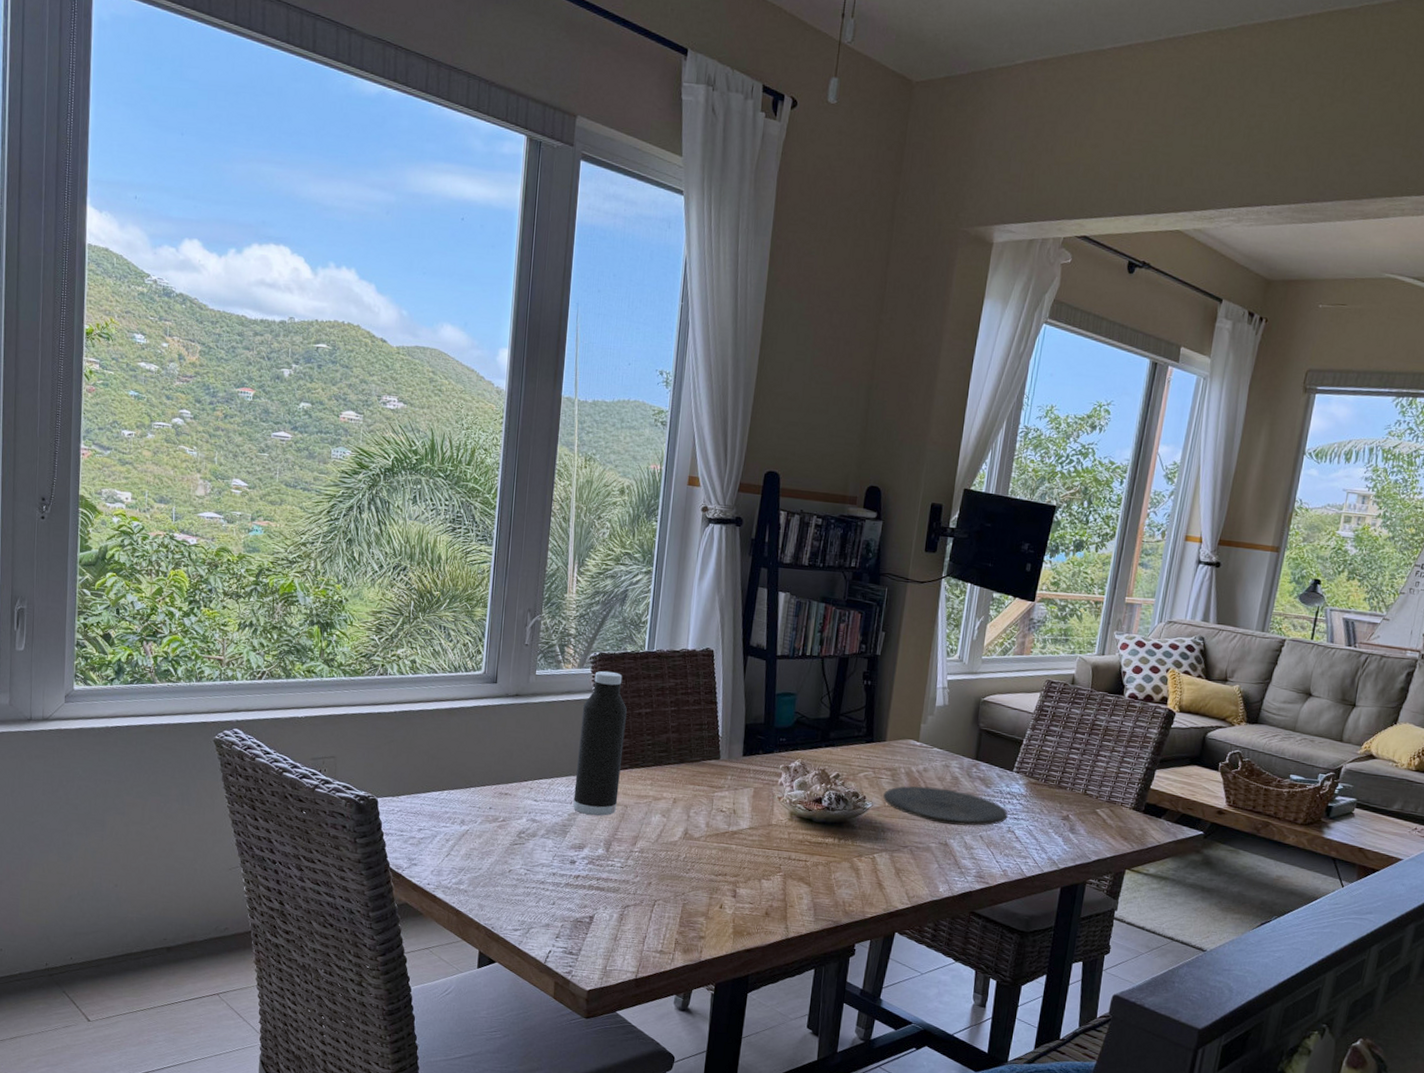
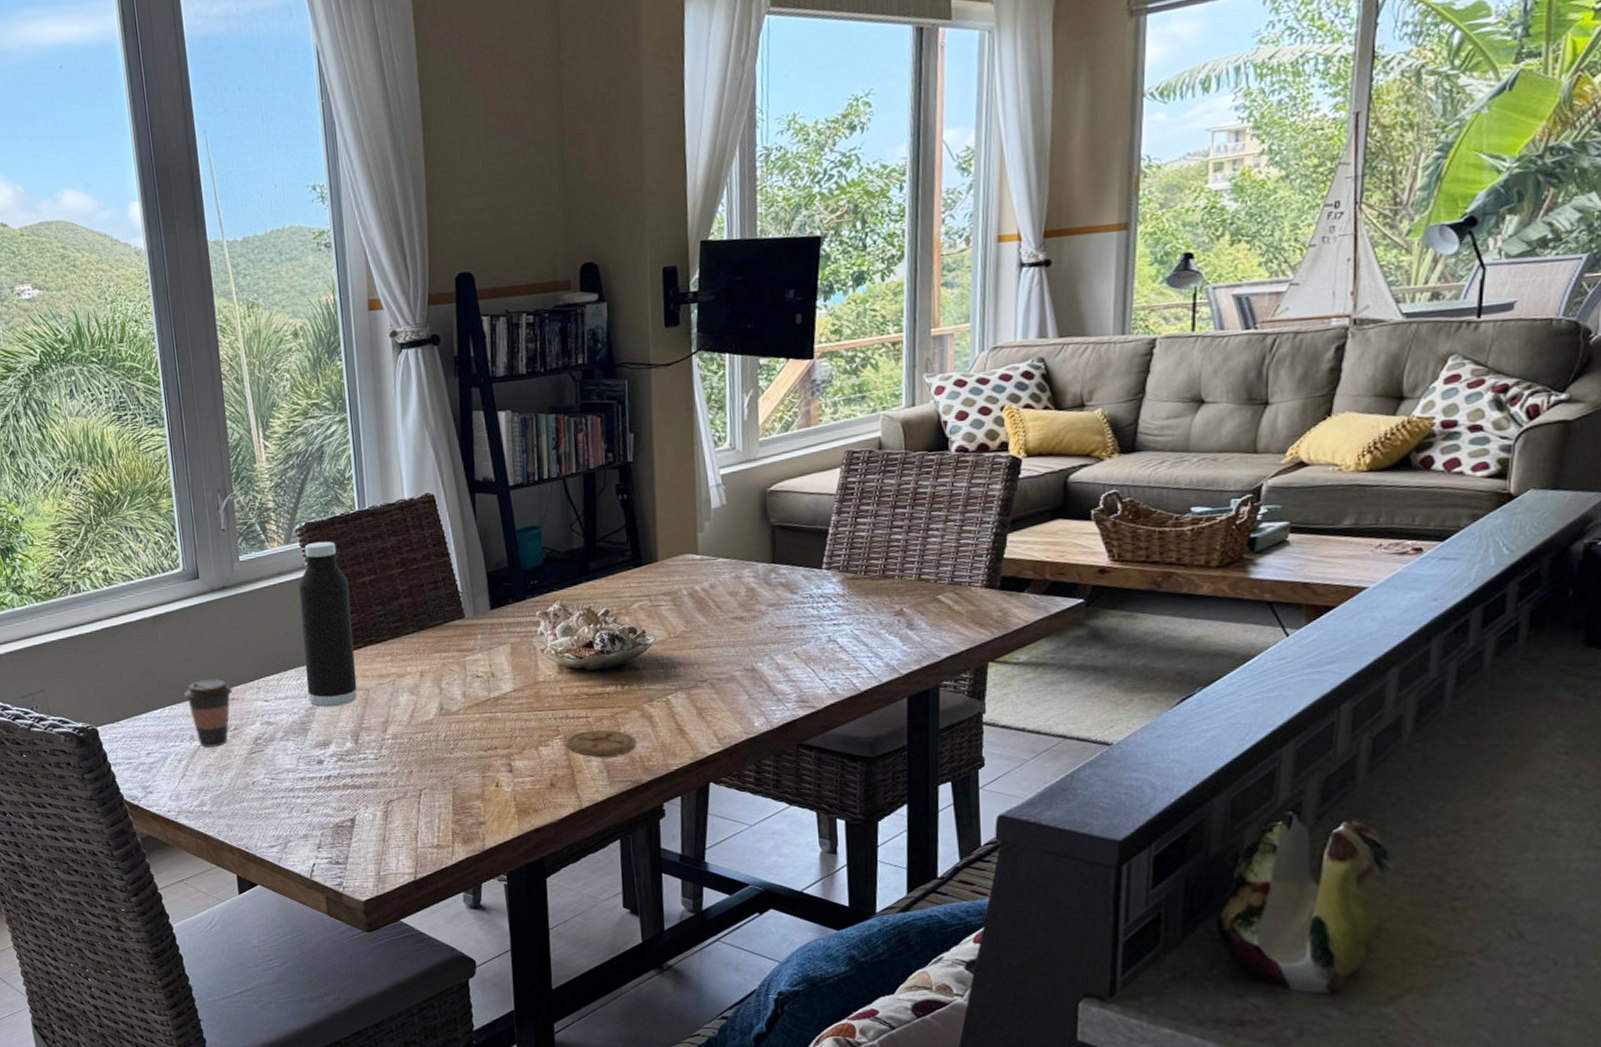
coffee cup: none [463,772,507,834] -> present [184,679,233,747]
coaster: none [785,872,842,897] -> present [566,730,636,757]
plate: present [883,786,1008,826] -> none [666,604,825,646]

